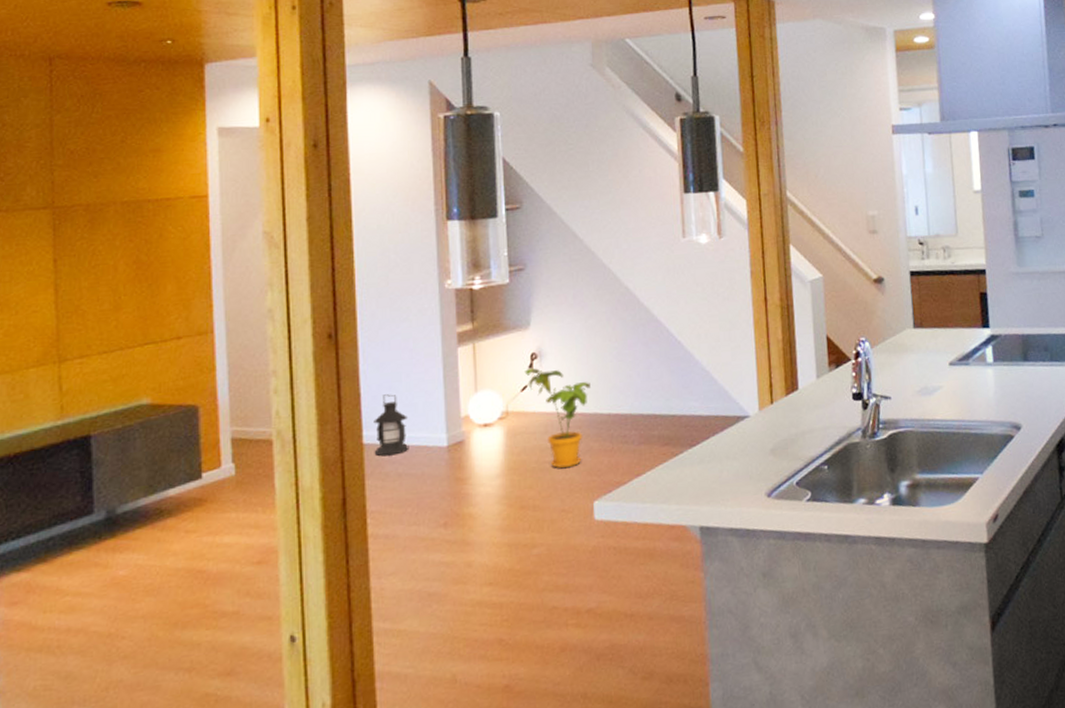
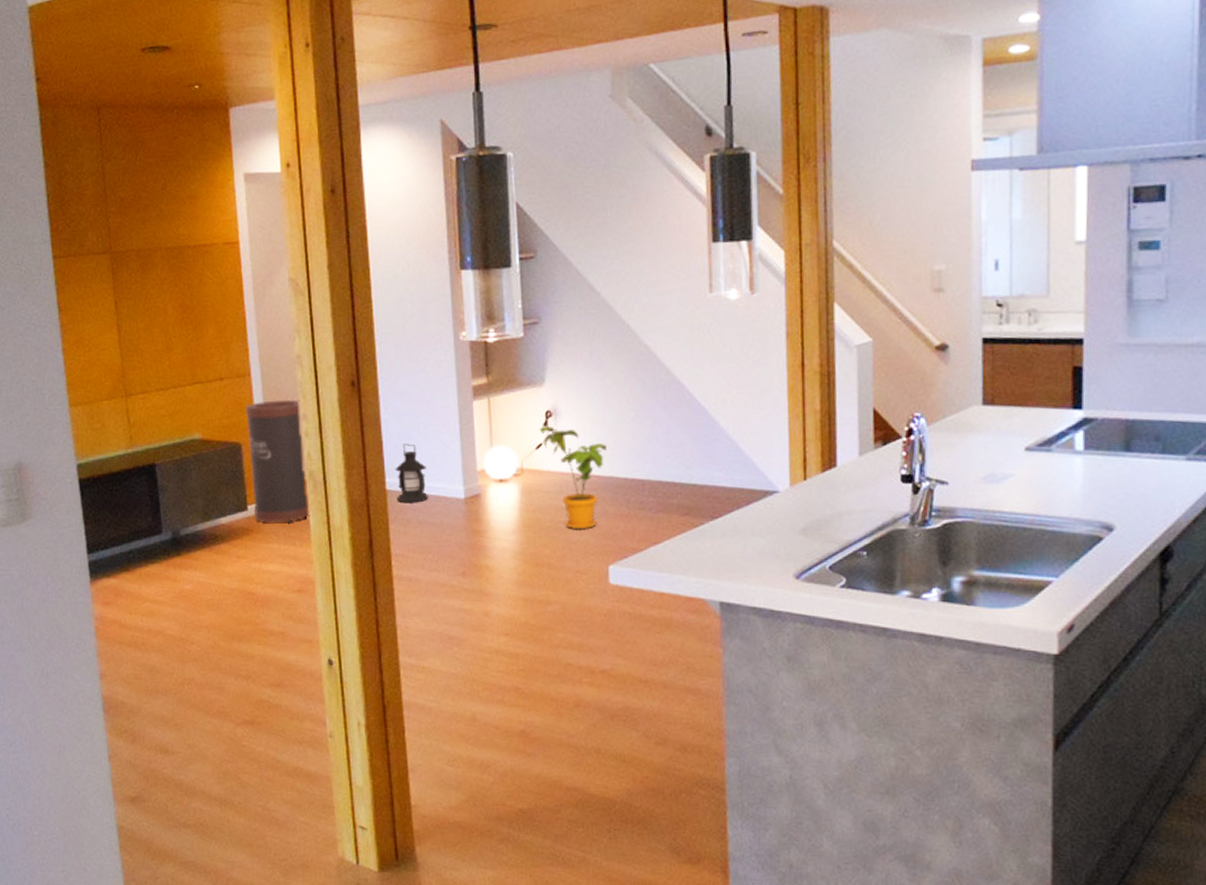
trash can: none [206,356,276,490] -> present [246,399,310,523]

